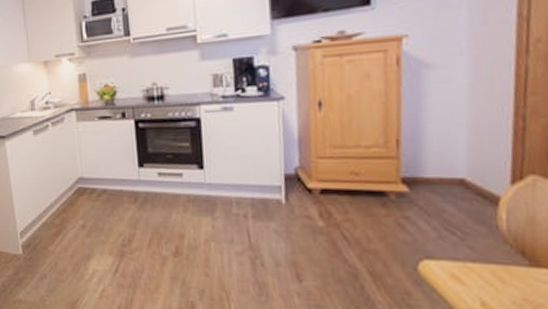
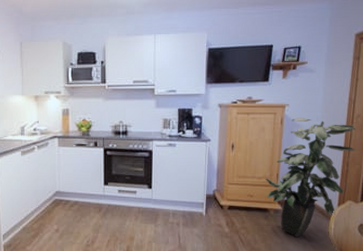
indoor plant: none [378,51,536,233] -> present [266,117,356,237]

